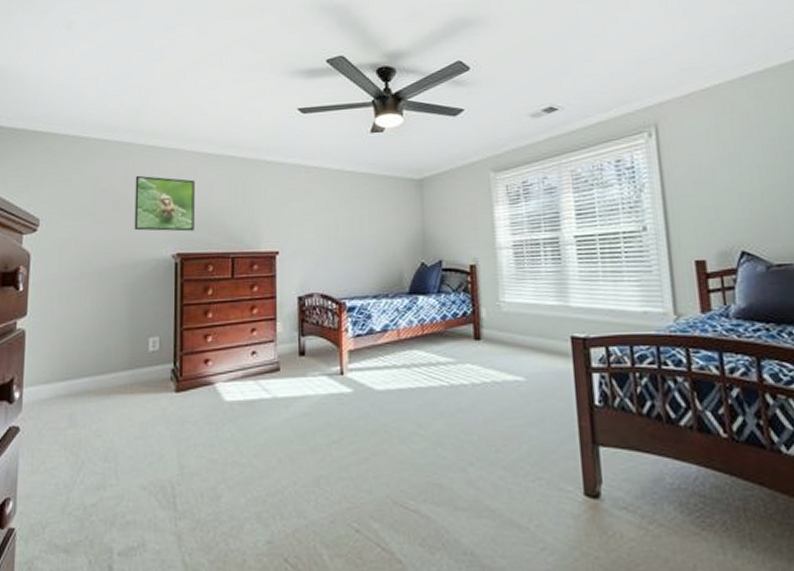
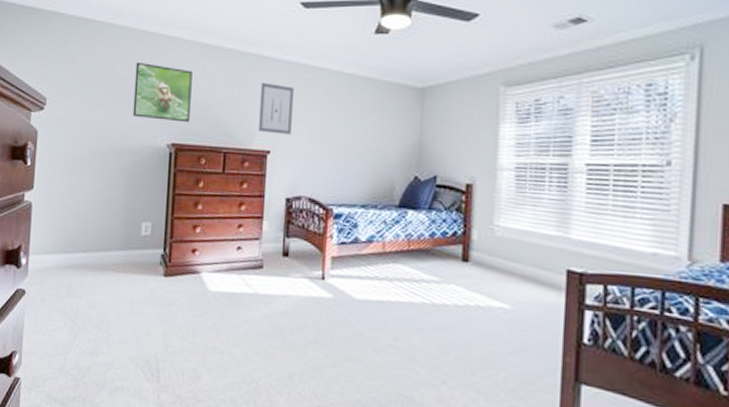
wall art: none [265,185,298,235] -> present [258,82,294,135]

